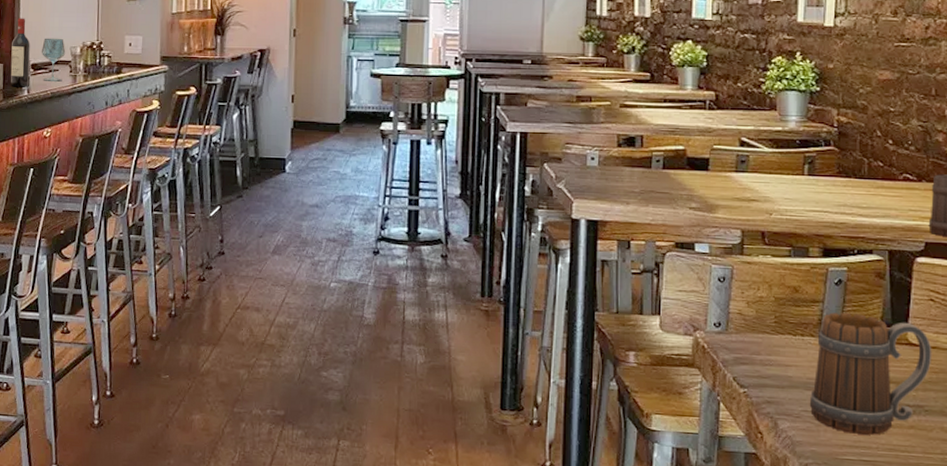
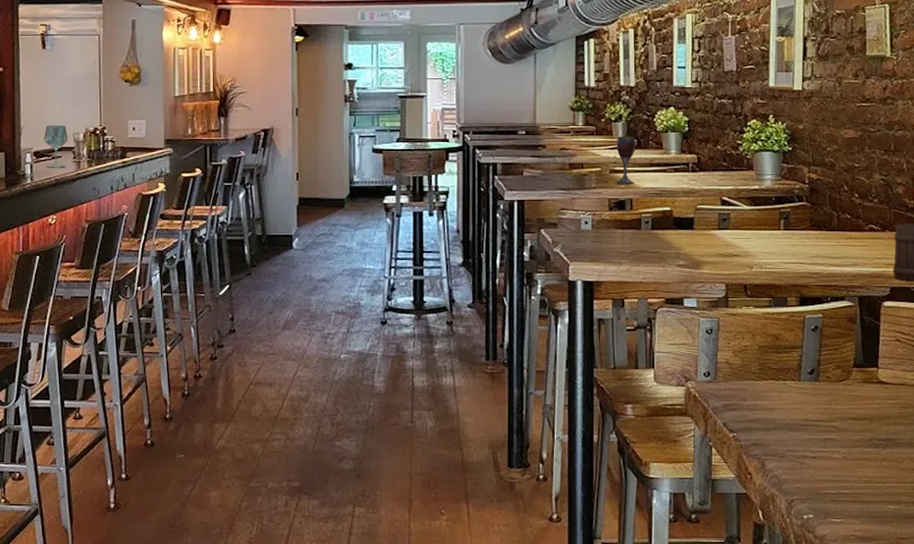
wine bottle: present [10,18,30,88] -> none [12,106,33,175]
cup: none [626,69,650,121] -> present [616,136,636,185]
beer mug: present [809,312,932,435] -> none [792,356,901,469]

